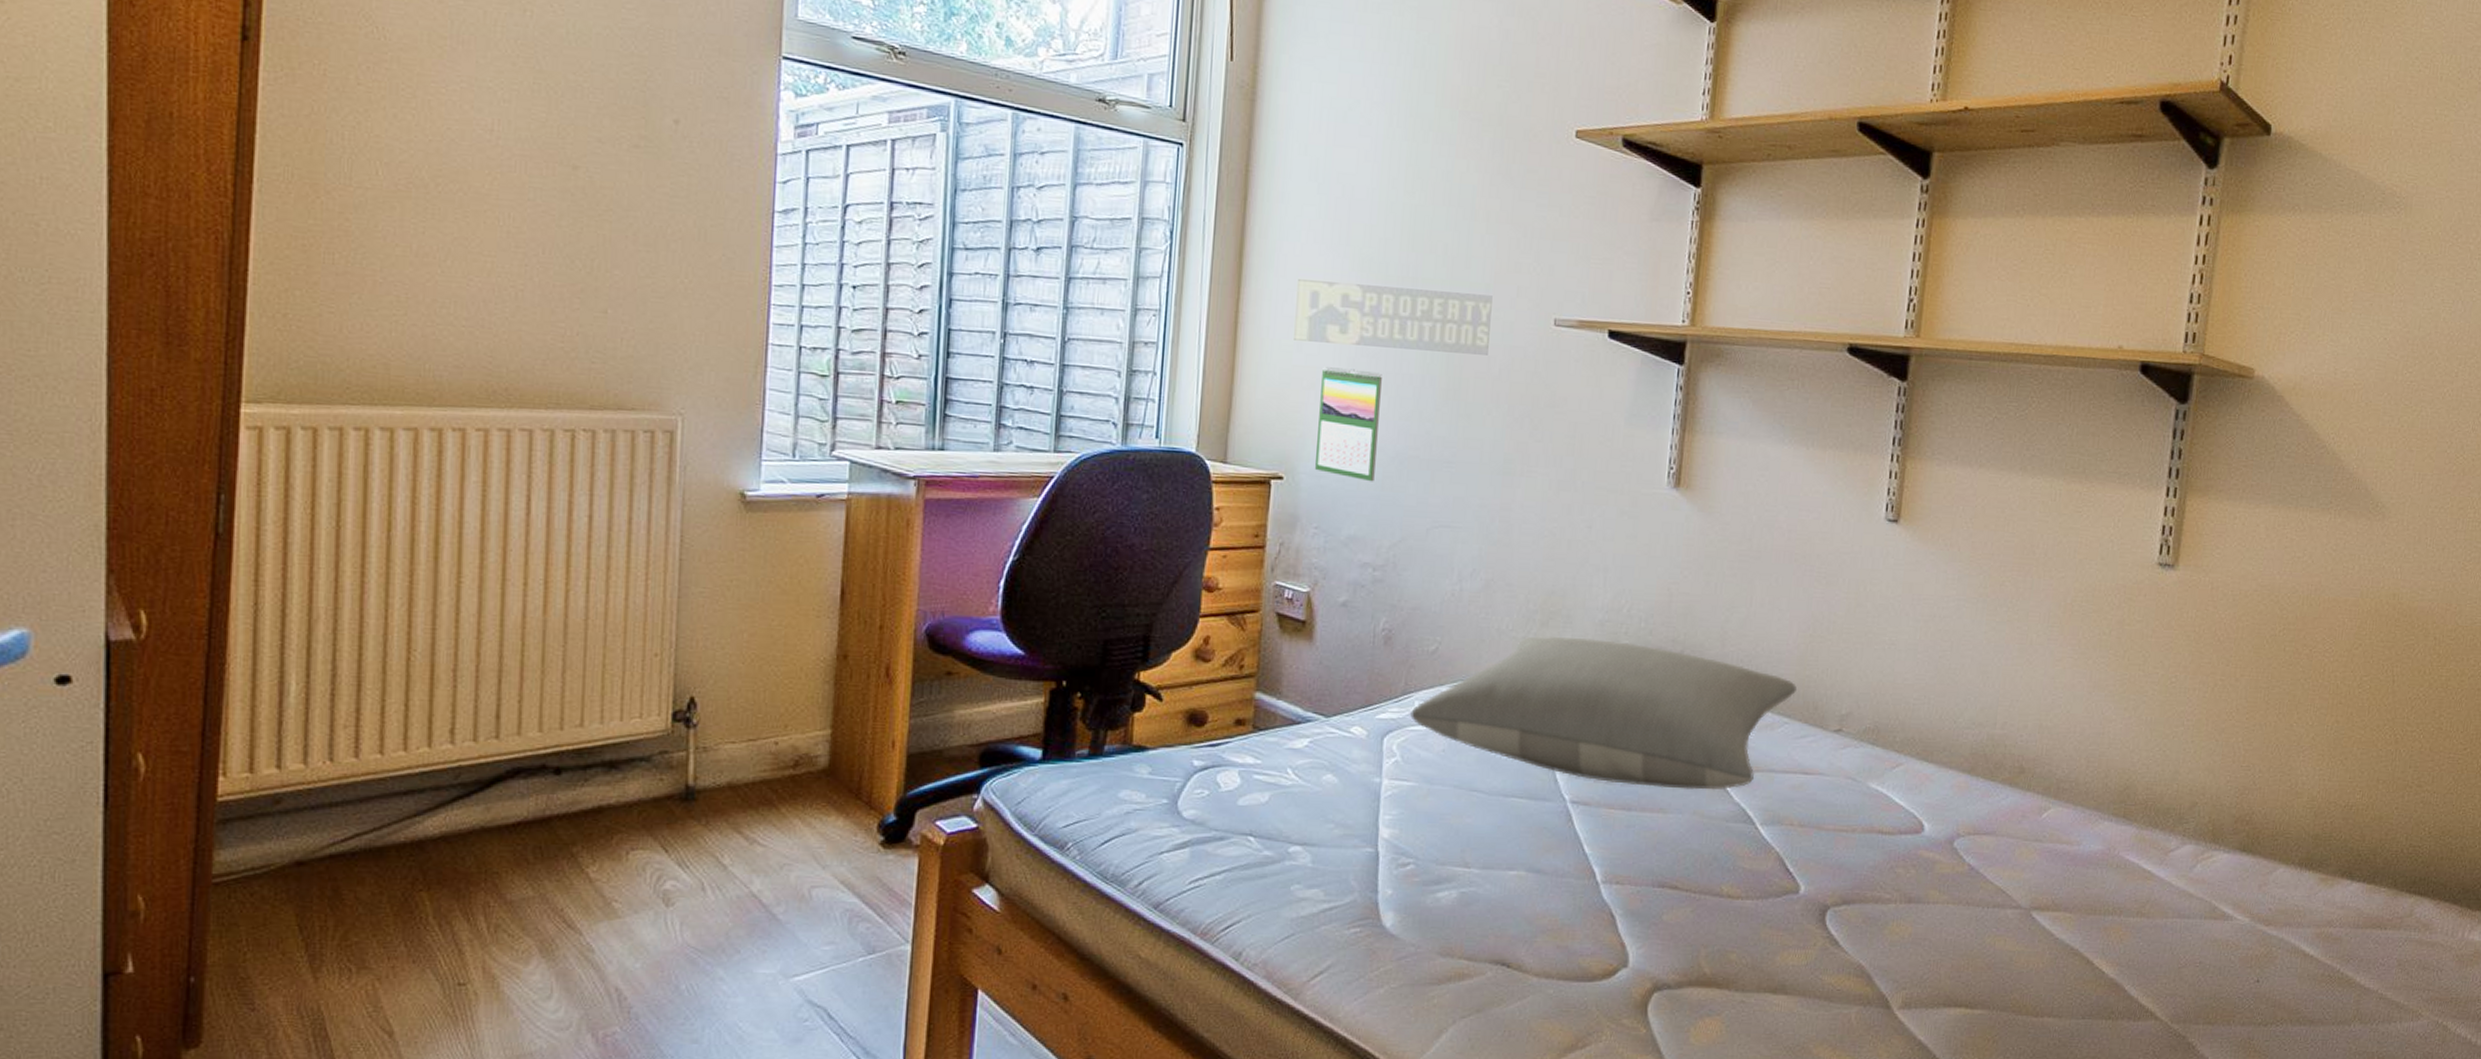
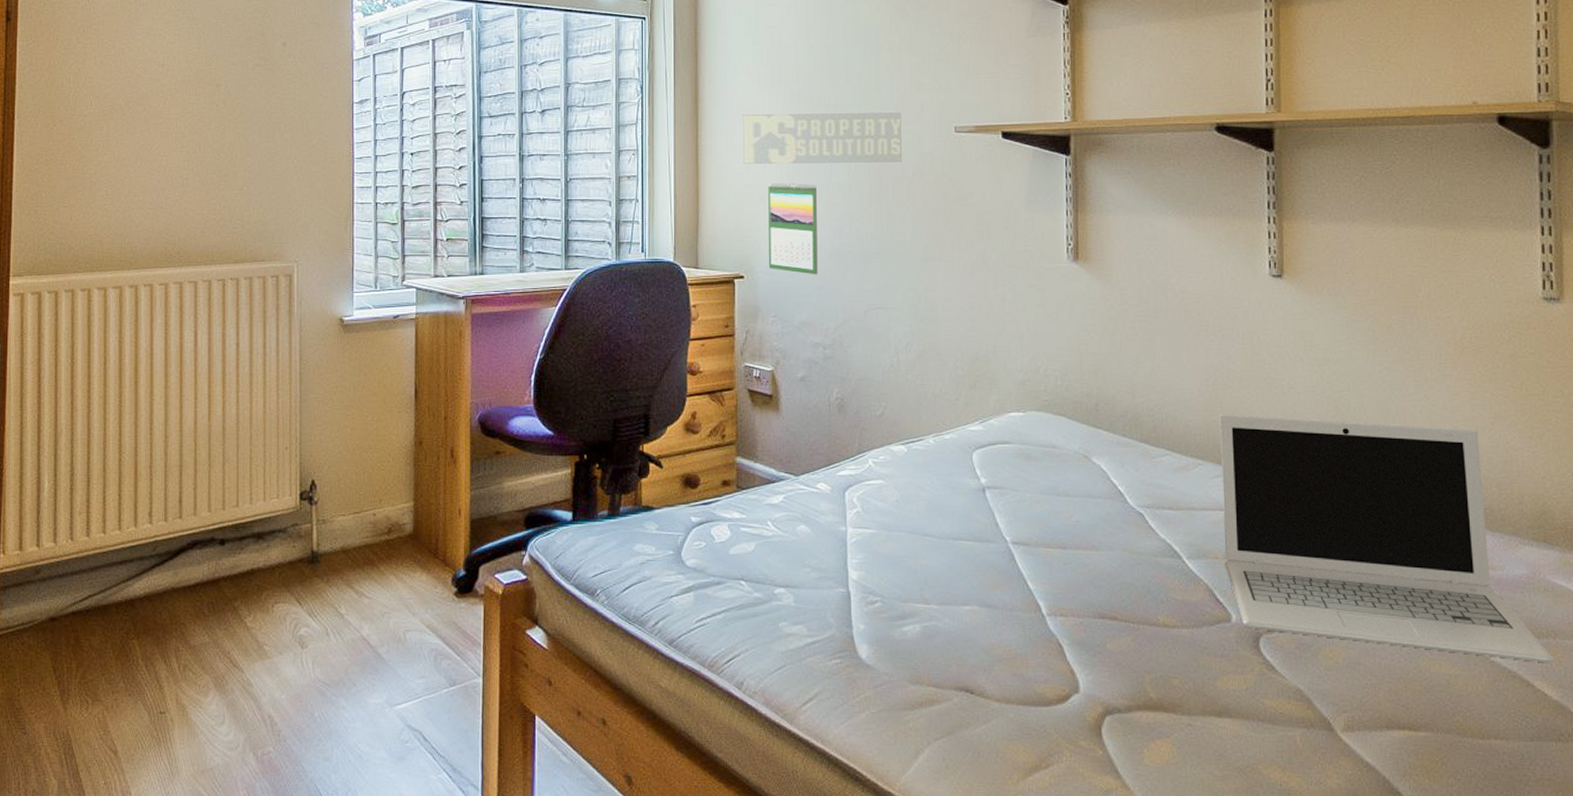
pillow: present [1410,637,1798,790] -> none [866,398,1207,528]
laptop: none [1799,669,2116,941] -> present [1219,414,1554,663]

